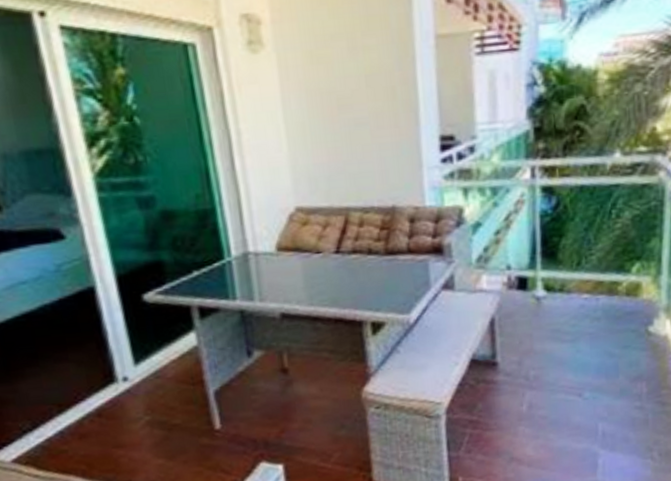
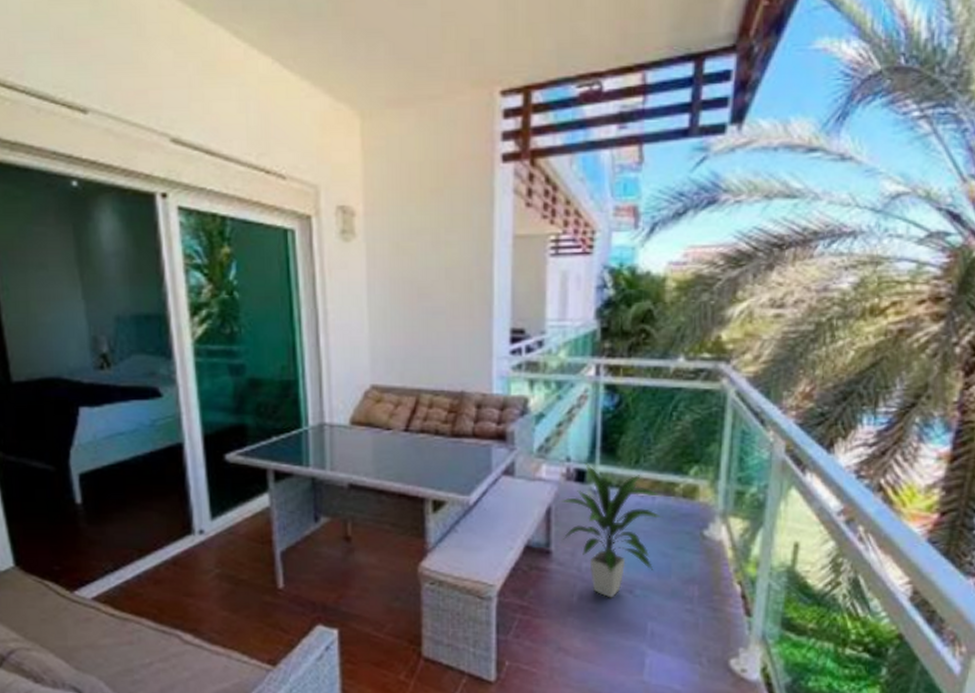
indoor plant: none [503,270,608,404] -> present [560,463,663,598]

